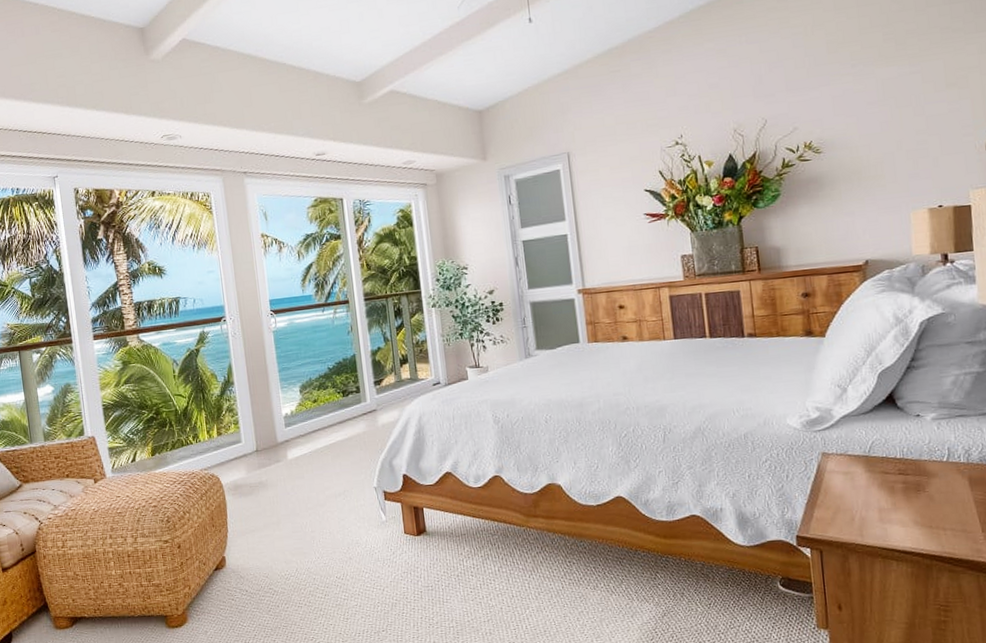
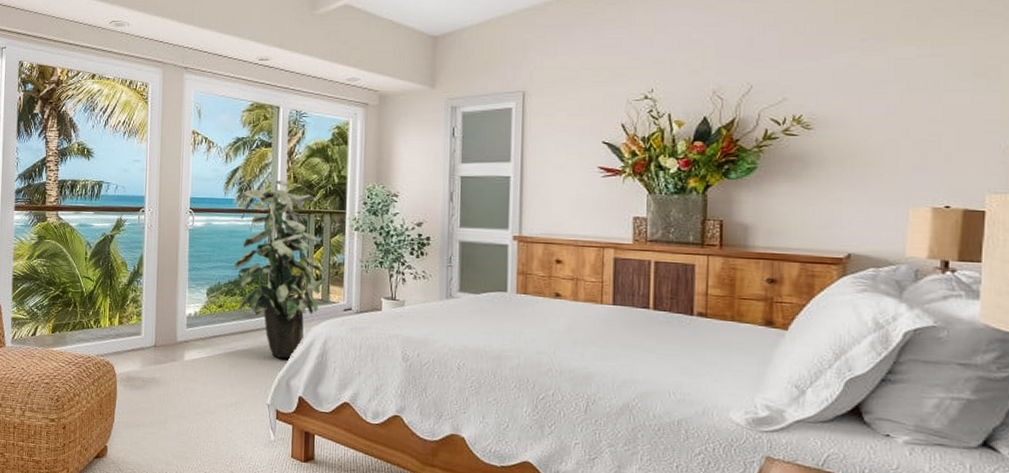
indoor plant: none [316,269,412,441] -> present [234,180,326,358]

